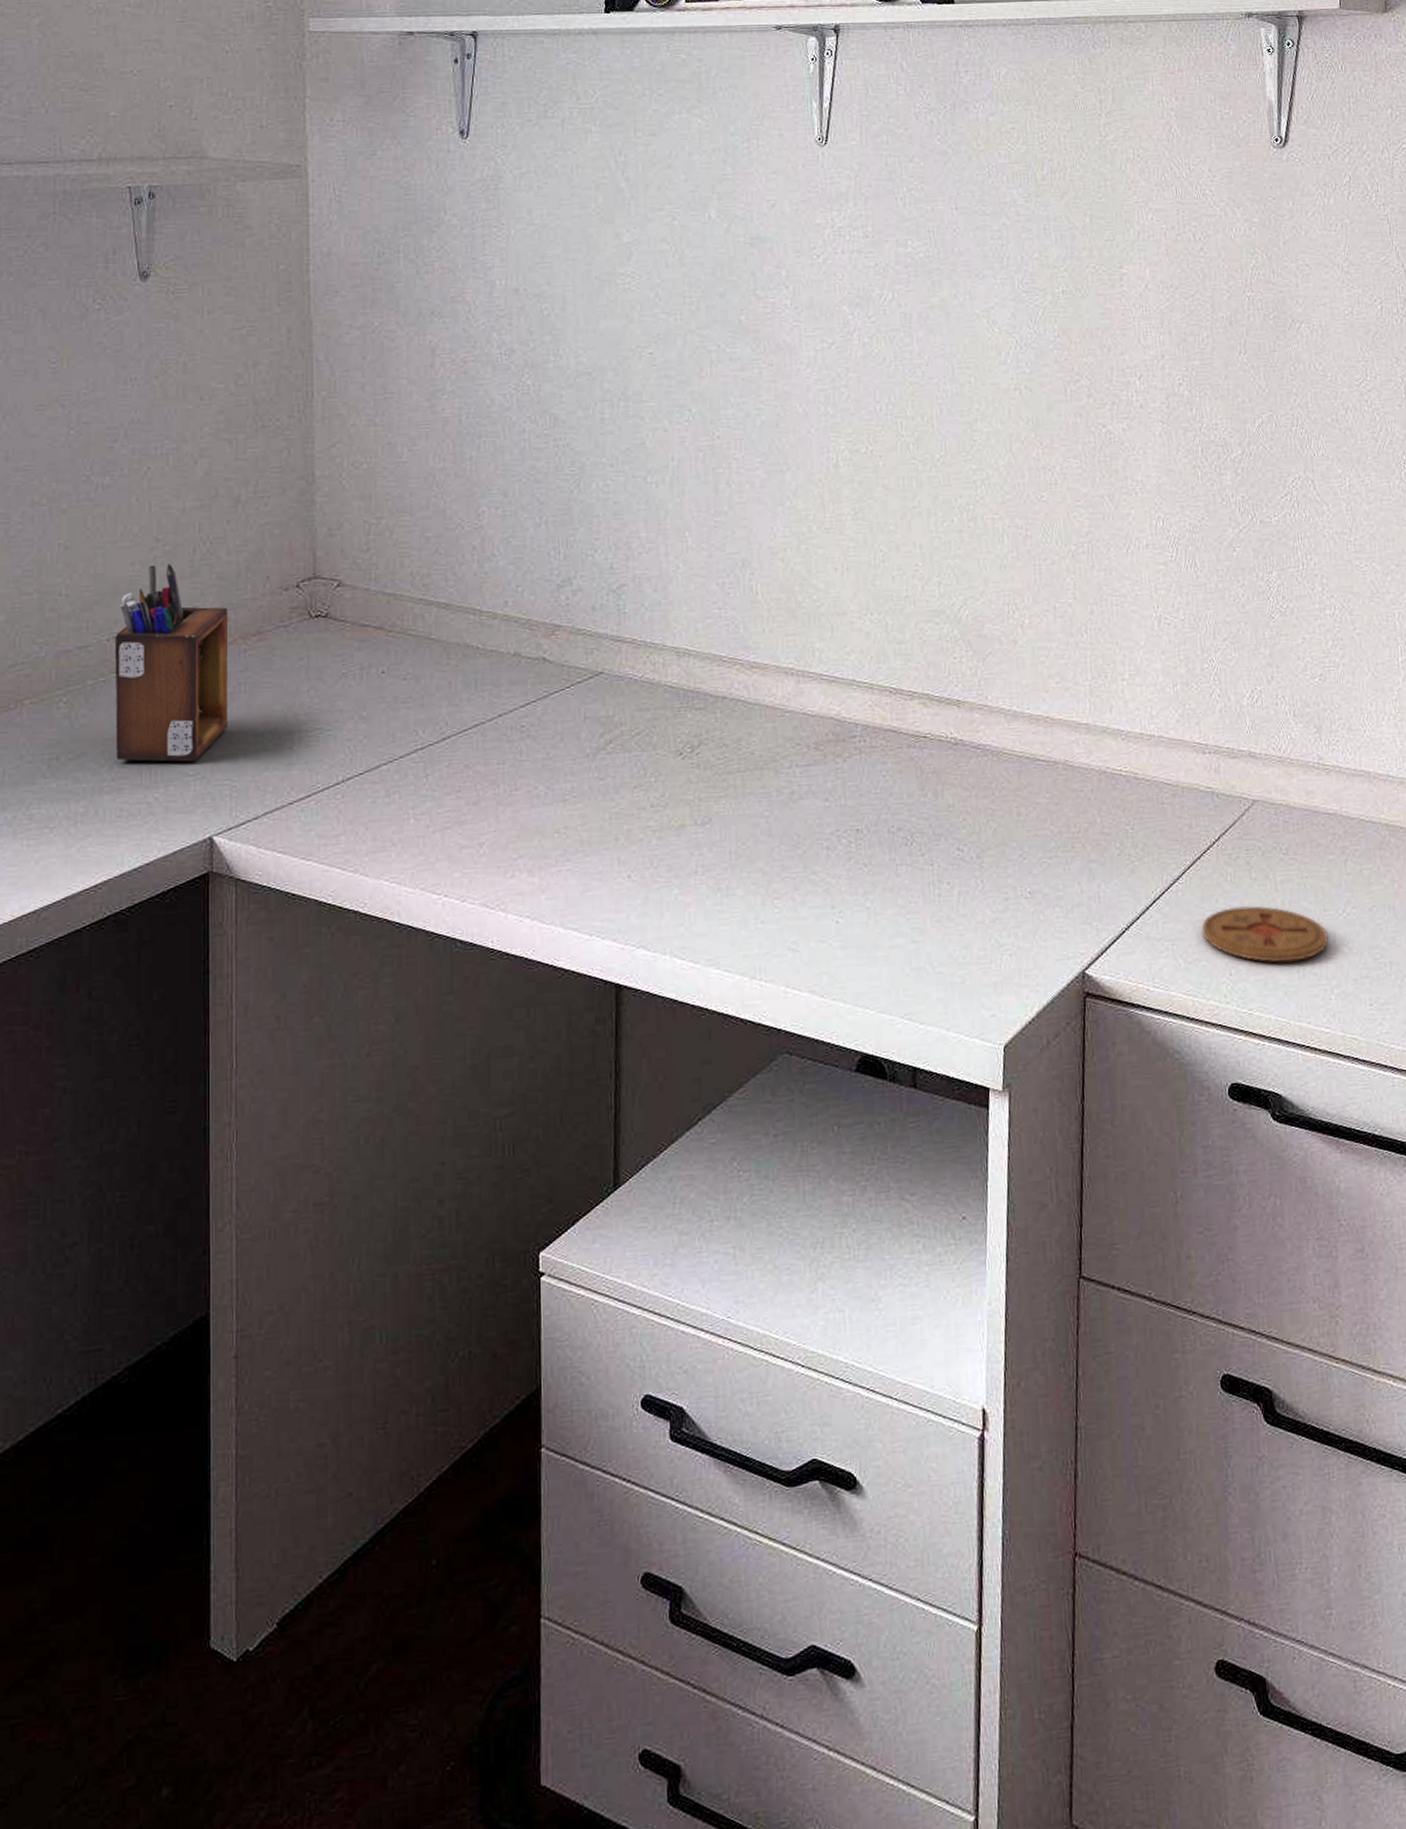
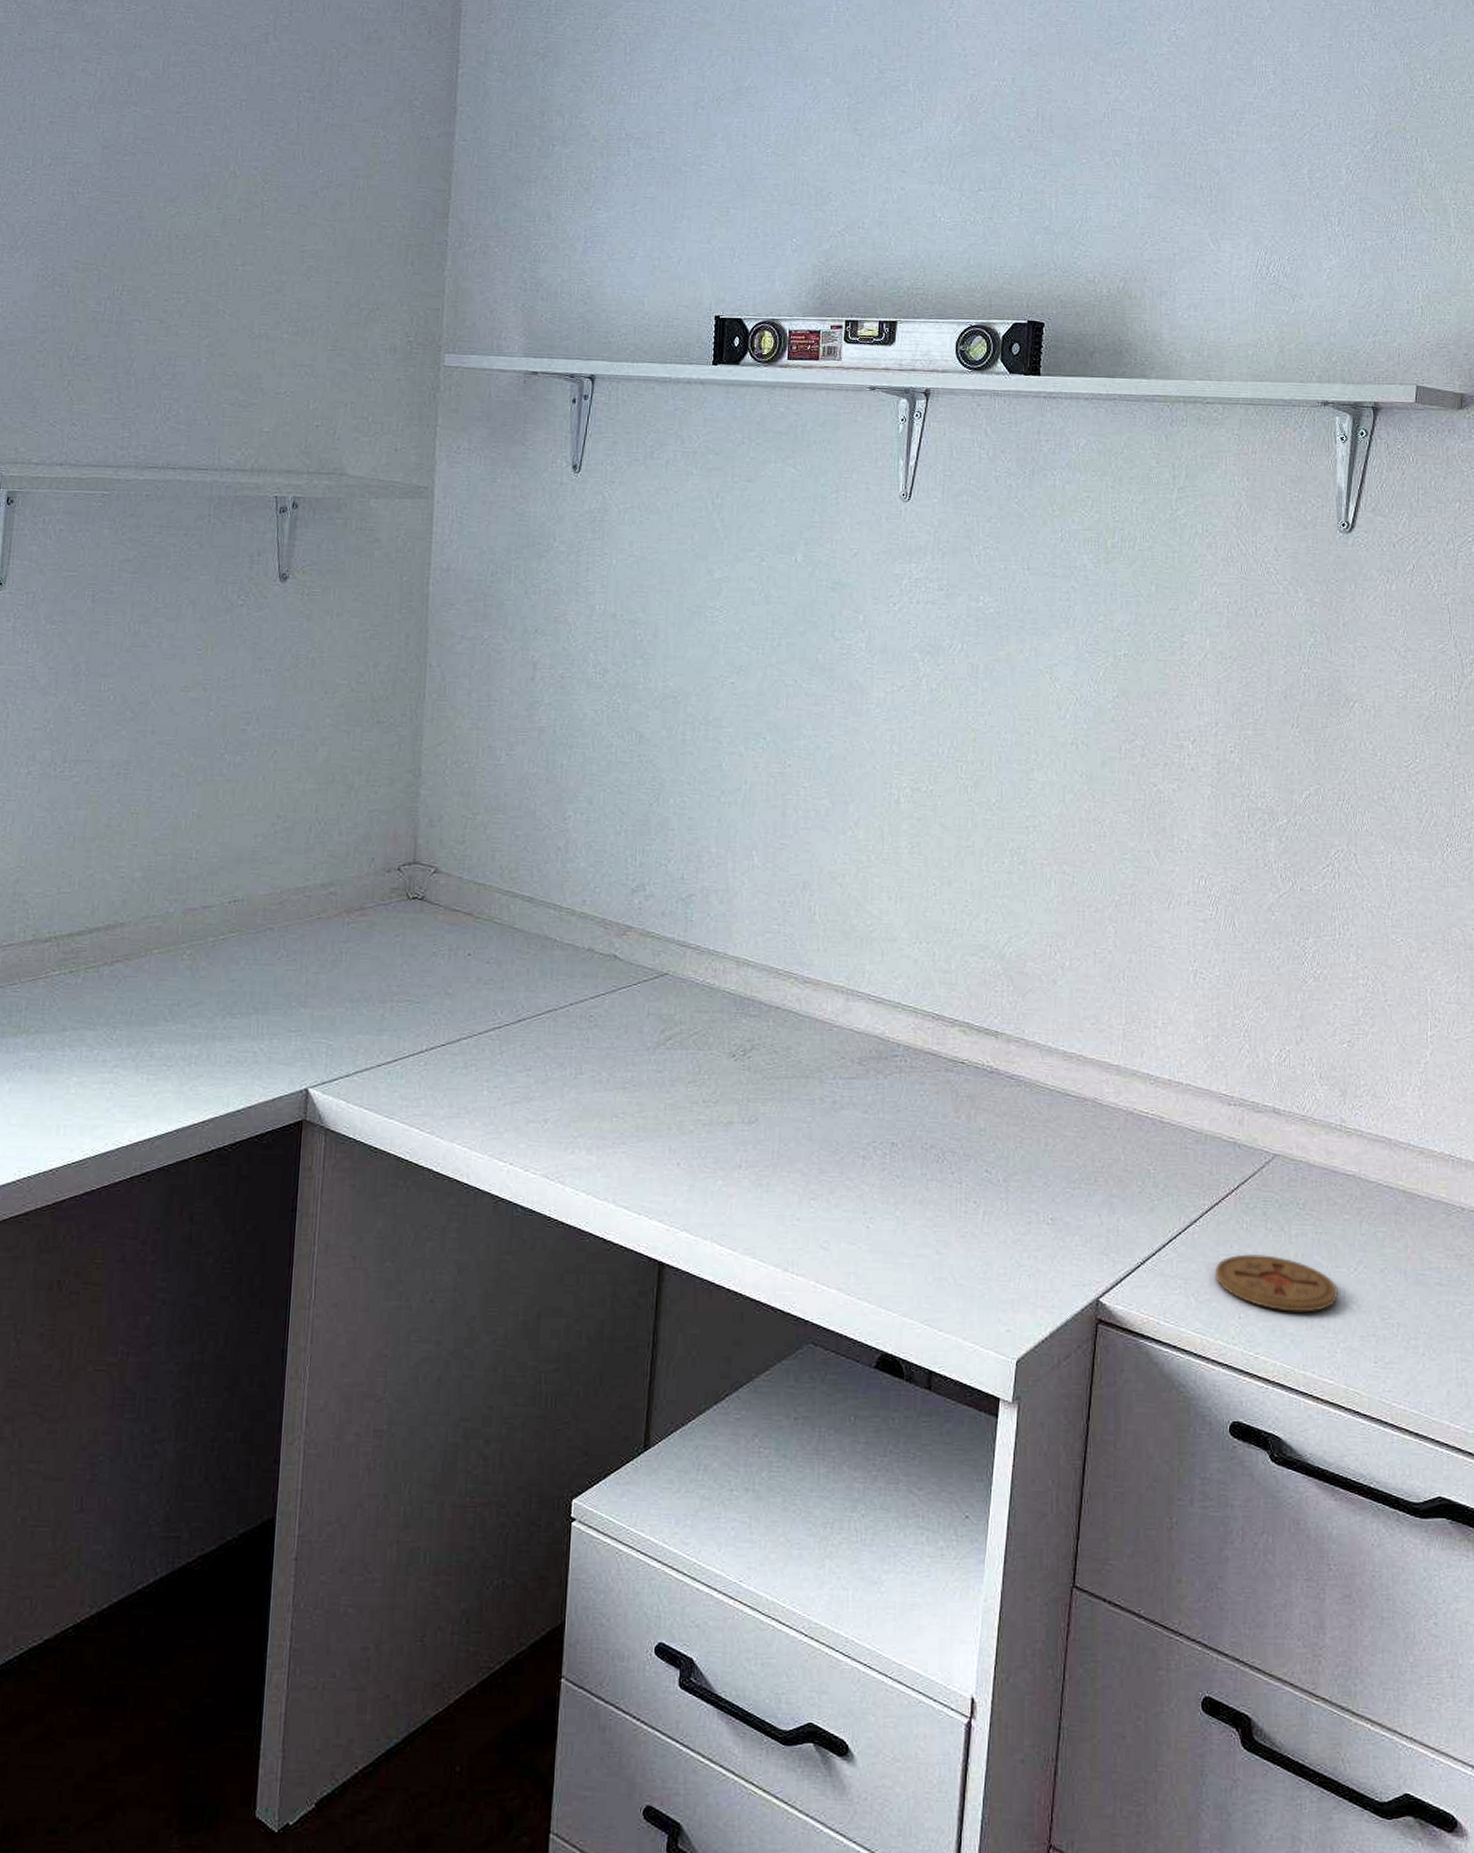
desk organizer: present [114,564,229,762] -> none [229,838,336,1019]

